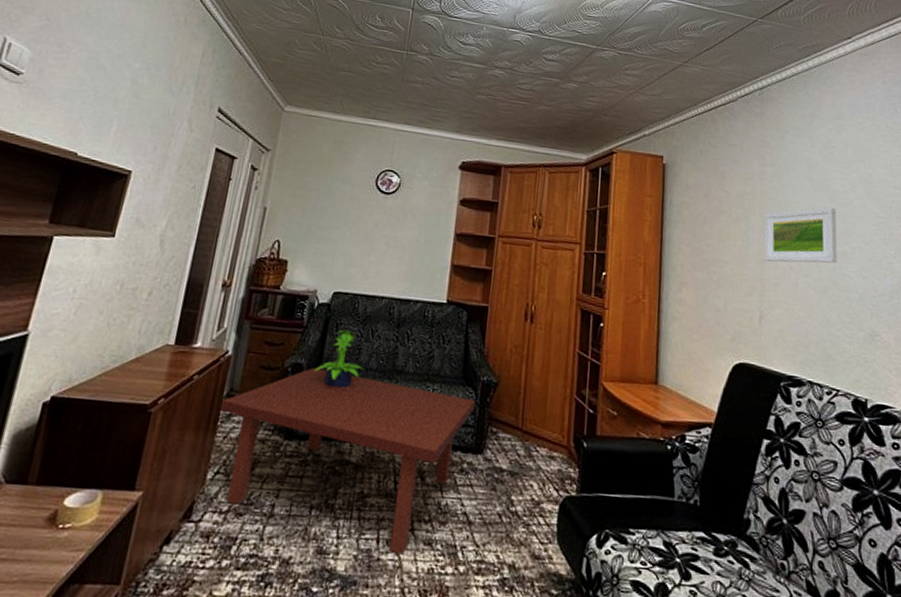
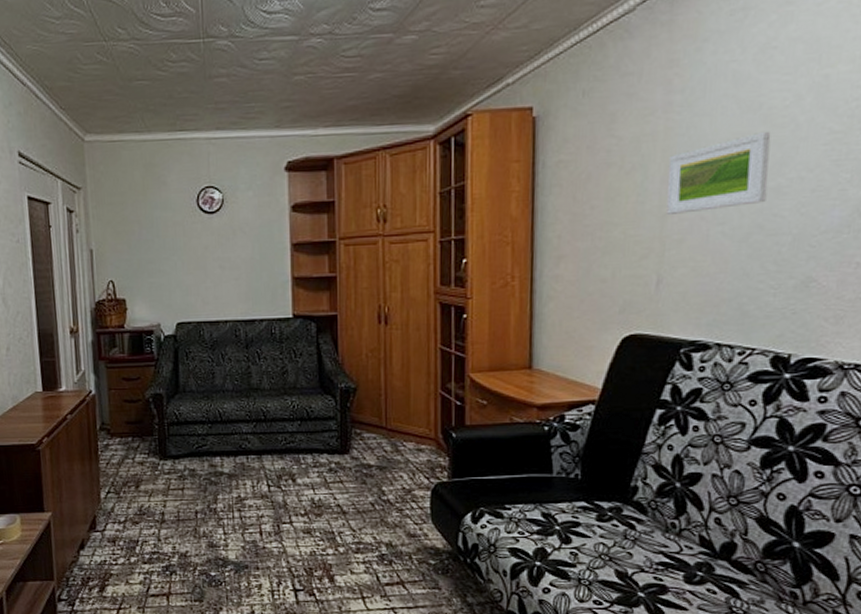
coffee table: present [221,368,475,555] -> none [97,396,336,543]
potted plant: present [314,329,365,388] -> none [174,357,221,411]

